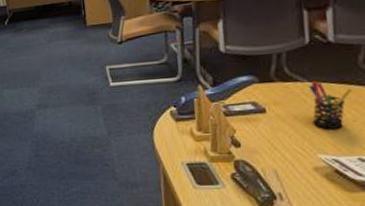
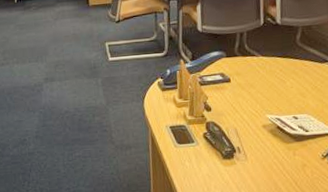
pen holder: present [308,80,353,129] -> none [261,55,292,94]

